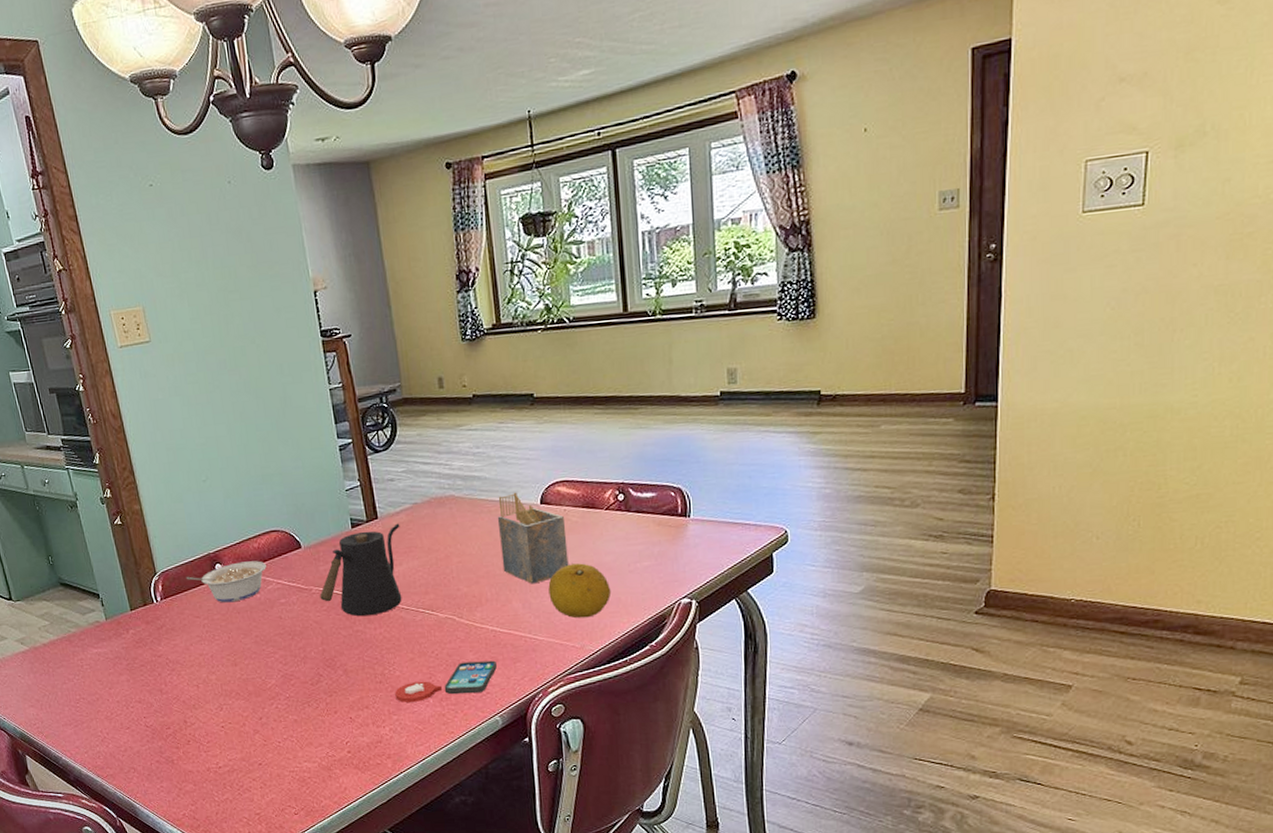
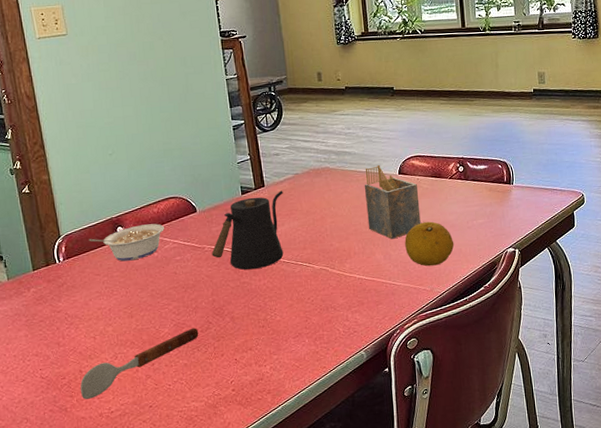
soupspoon: none [185,680,309,752] -> present [80,328,199,400]
smartphone: present [395,660,497,703] -> none [276,304,362,344]

